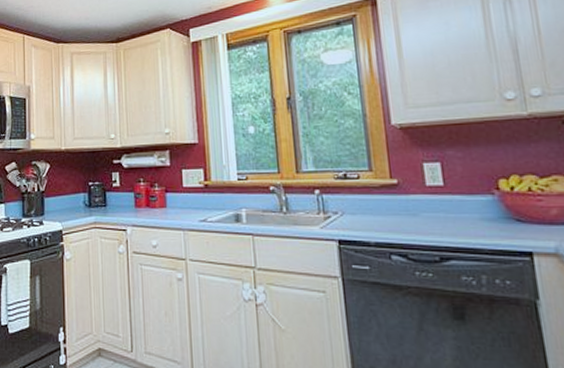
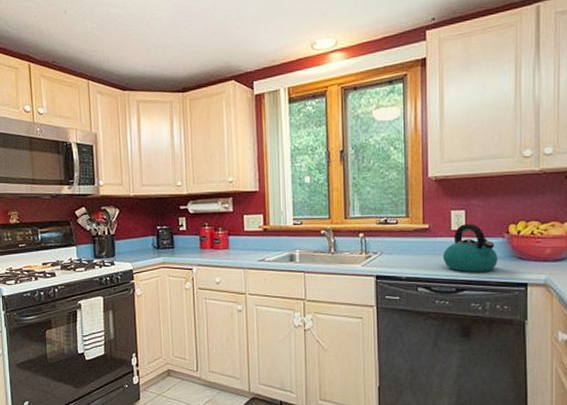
kettle: none [418,178,490,238] -> present [442,223,498,273]

